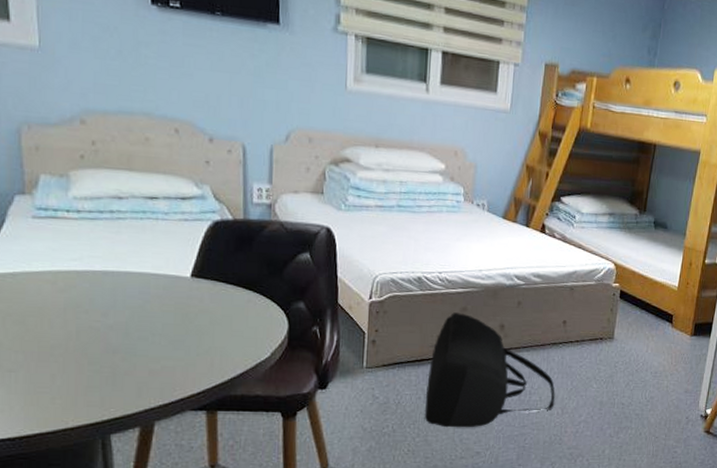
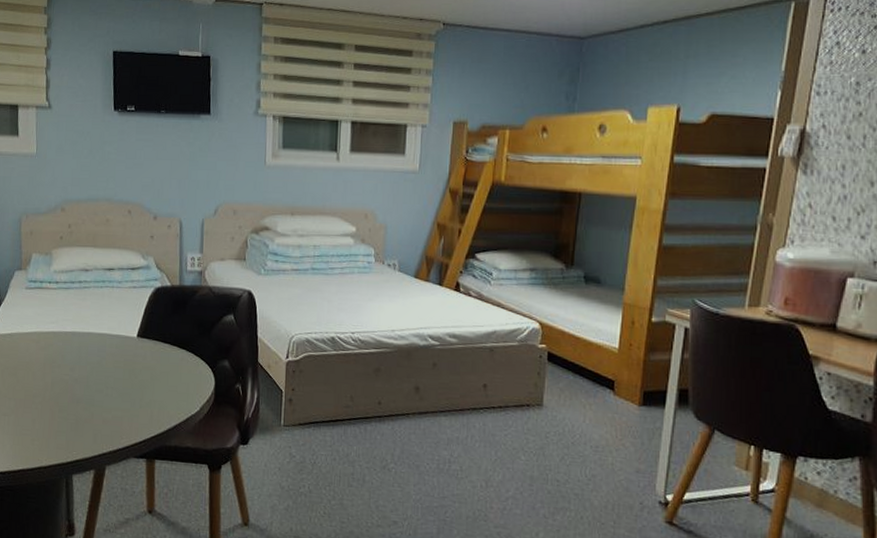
duffel bag: present [424,312,555,428] -> none [339,373,478,495]

